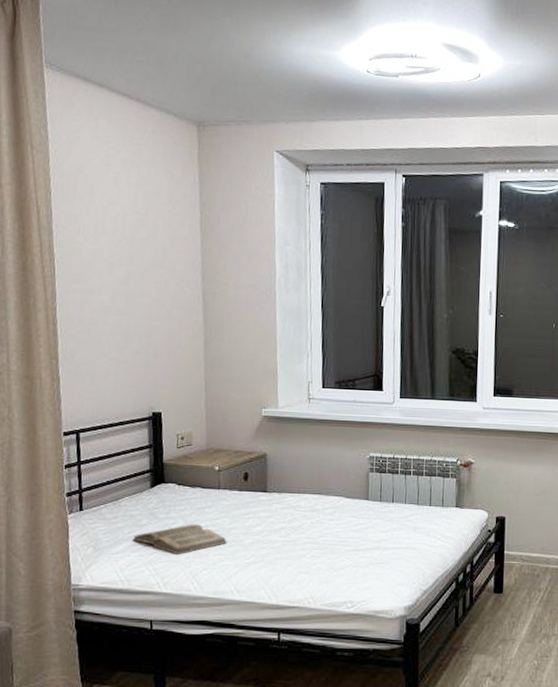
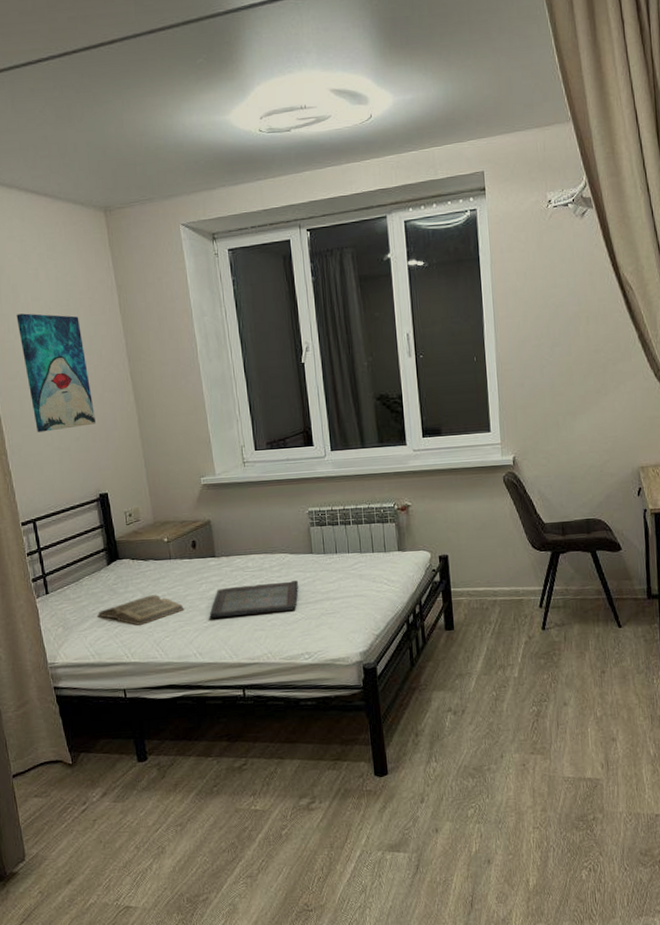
wall art: none [89,216,160,341] -> present [16,313,97,432]
serving tray: none [252,525,351,557] -> present [209,581,299,619]

